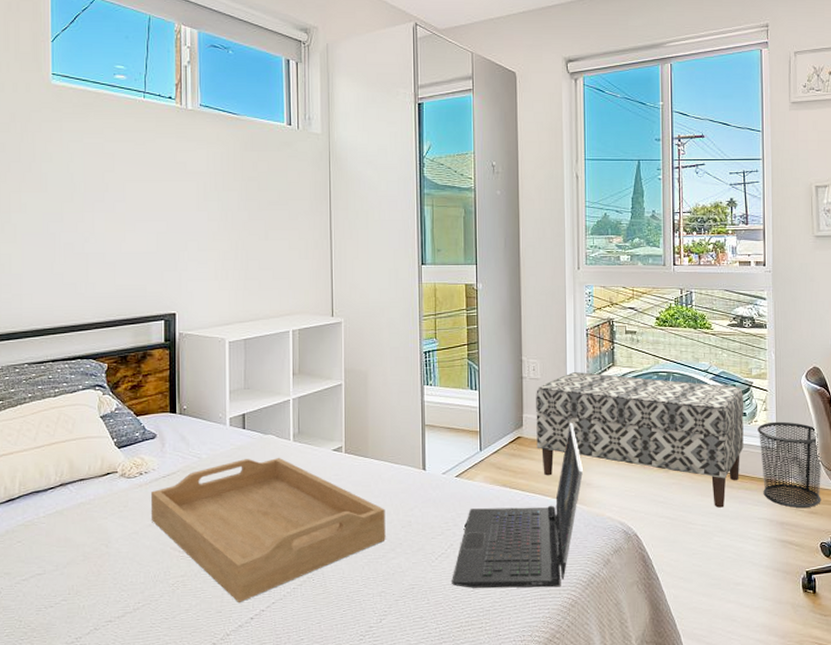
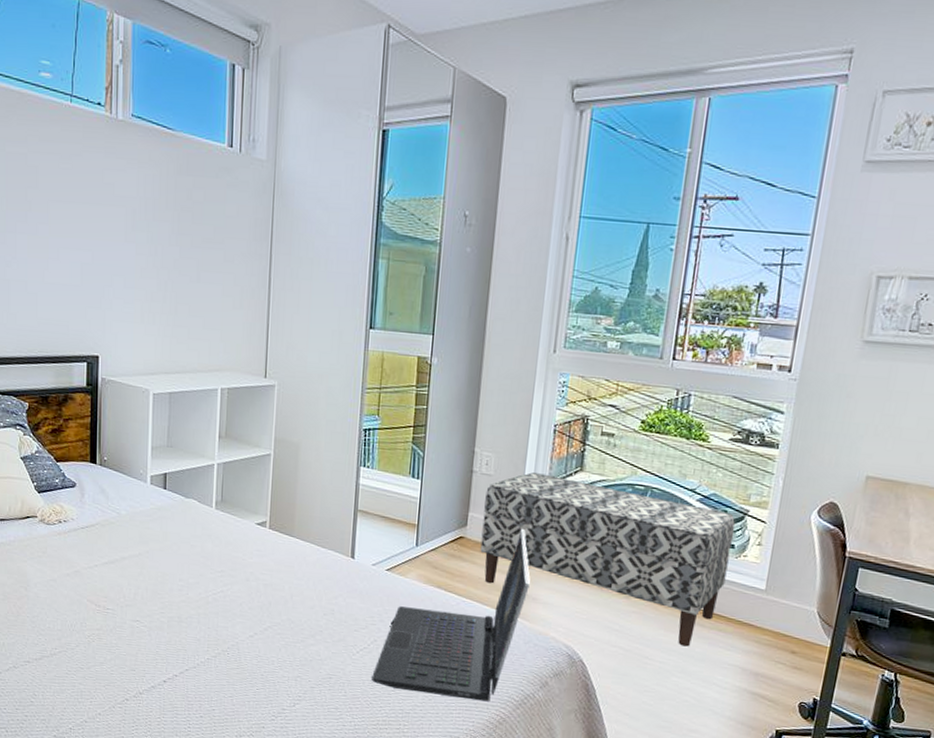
serving tray: present [151,458,386,602] -> none [70,520,308,664]
waste bin: present [757,421,822,508] -> none [739,559,821,662]

